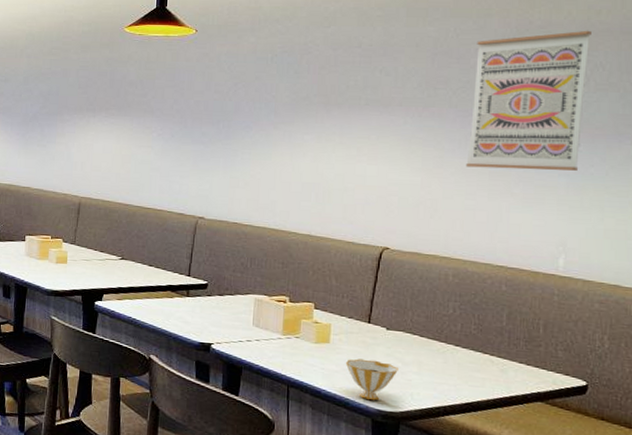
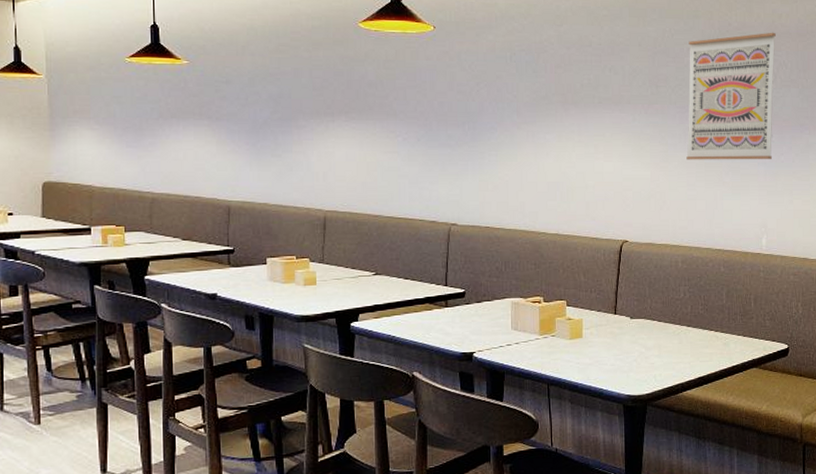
teacup: present [345,359,398,401] -> none [597,349,642,388]

